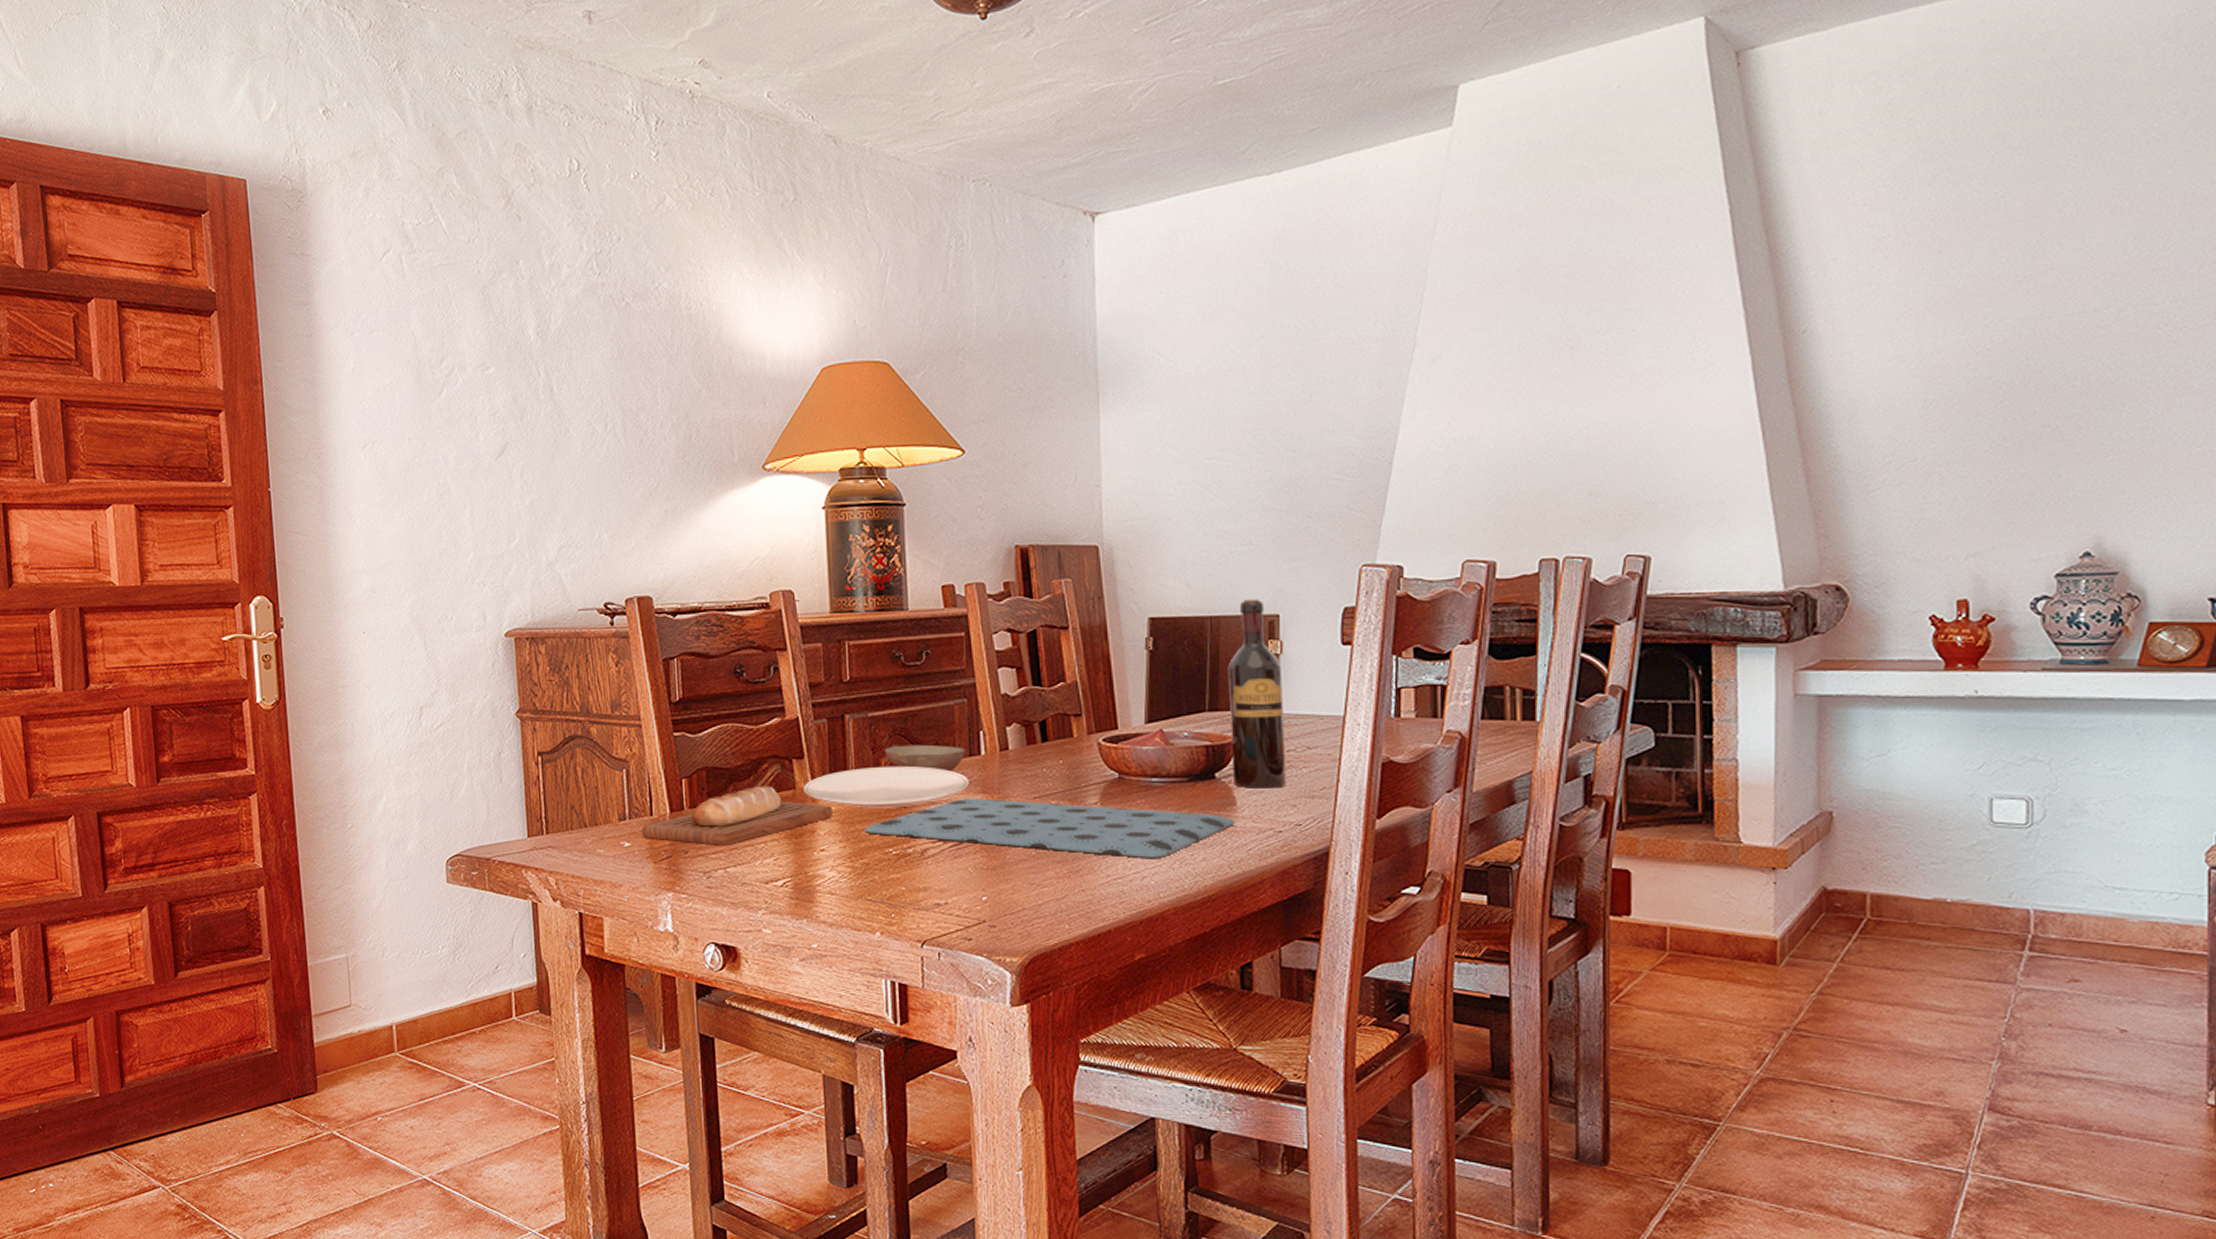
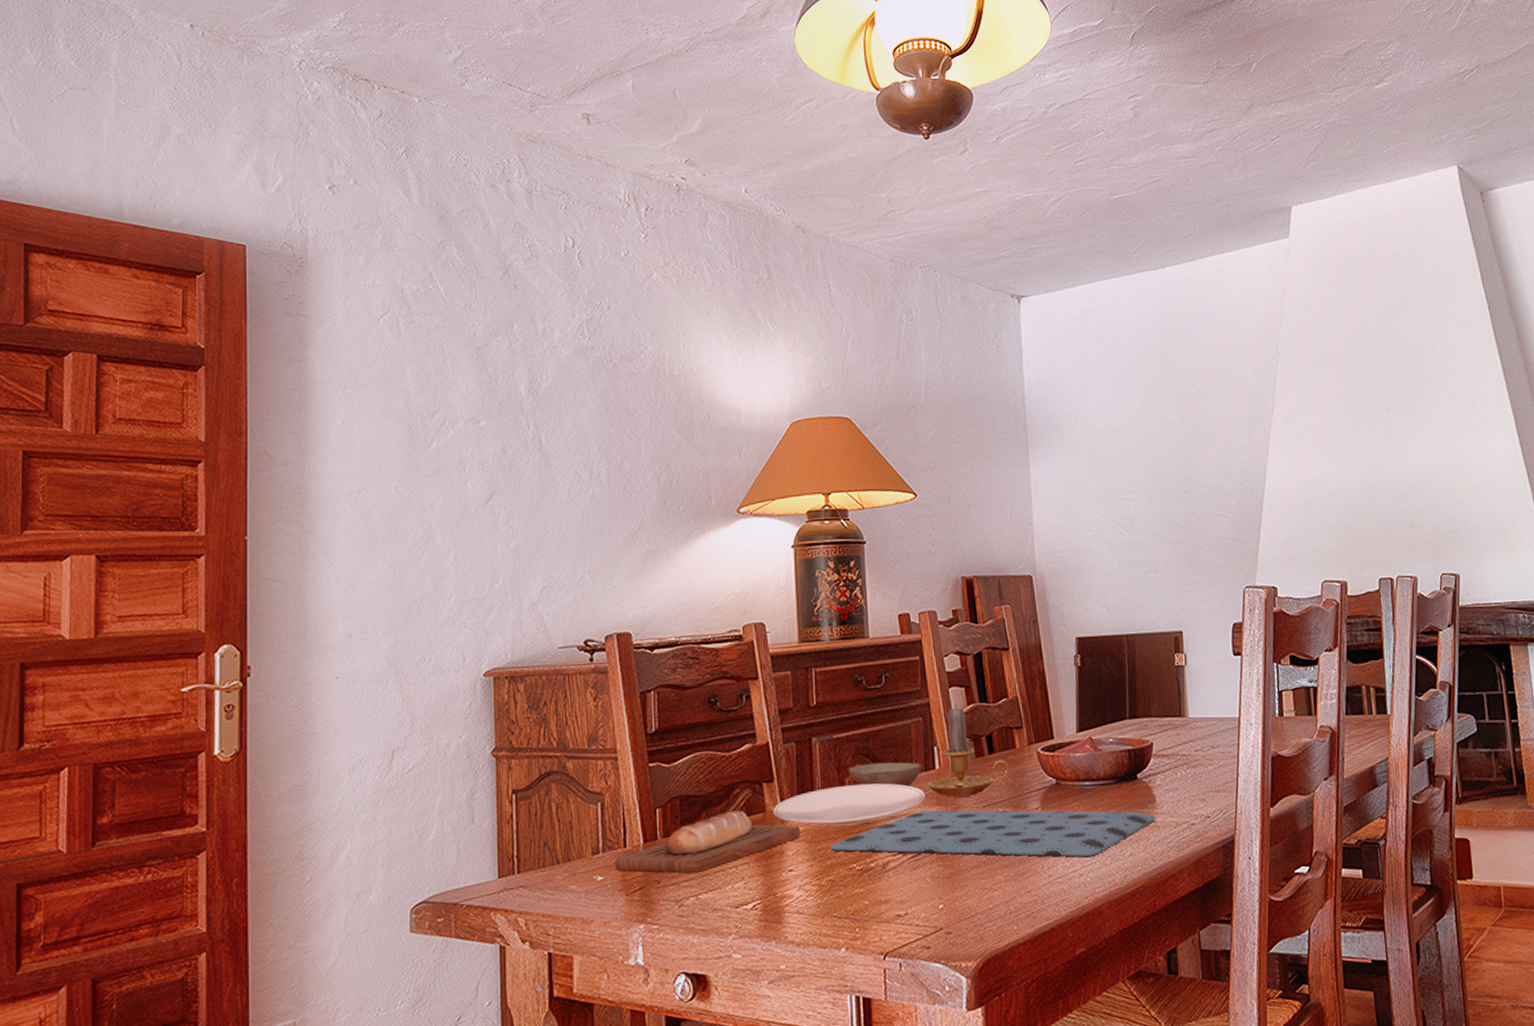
candlestick: none [970,686,1065,786] -> present [926,704,1009,797]
wine bottle: present [1227,598,1287,789] -> none [1143,618,1196,787]

